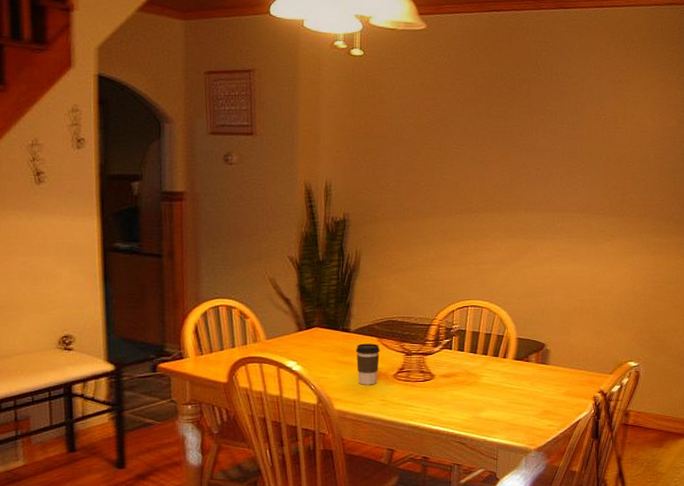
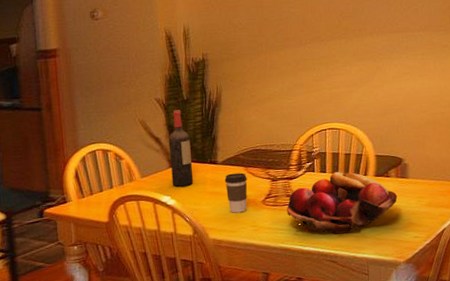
wine bottle: none [299,271,323,352] -> present [168,110,194,187]
fruit basket: none [418,352,536,416] -> present [286,172,398,234]

